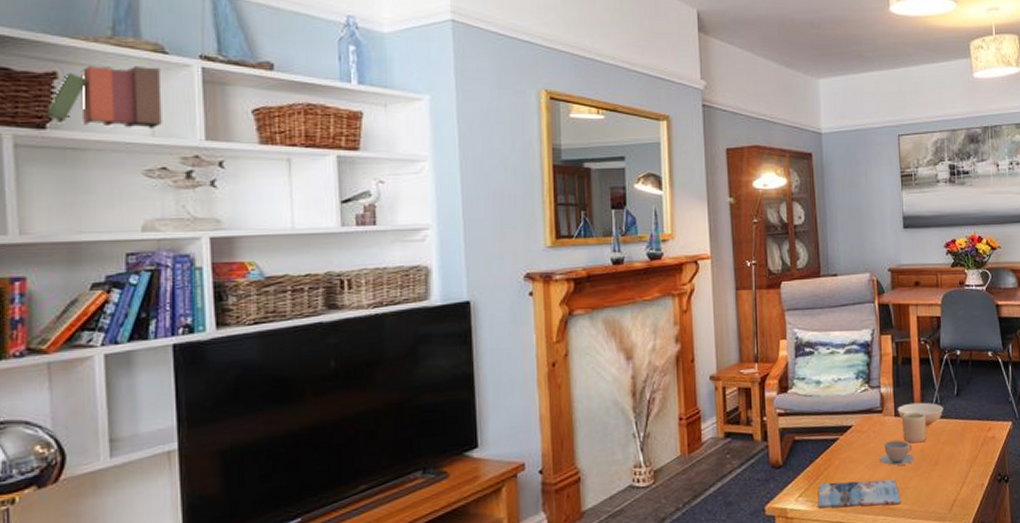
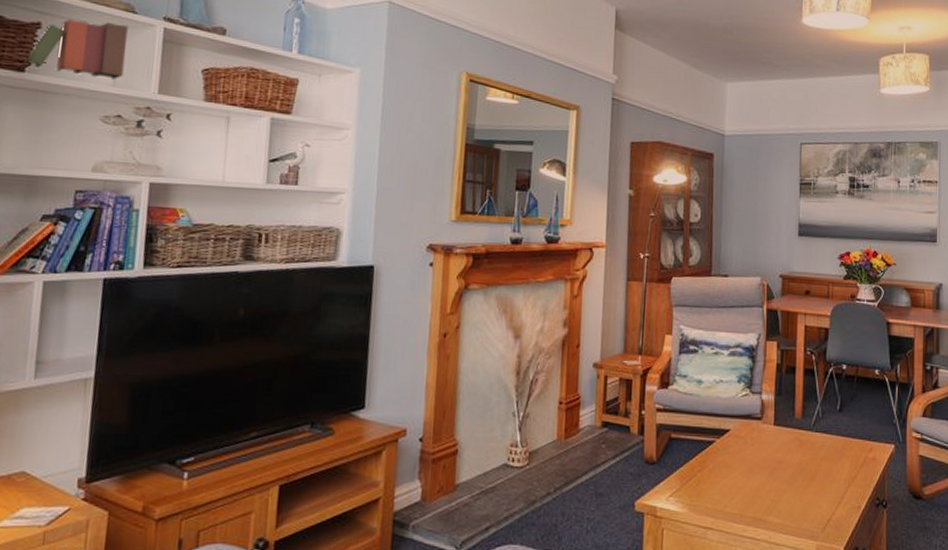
magazine: present [818,479,902,508] -> none [688,485,774,517]
teacup: present [879,440,916,466] -> none [754,450,792,476]
bowl: present [897,402,944,426] -> none [777,413,825,439]
mug: present [902,412,926,444] -> none [781,423,806,456]

